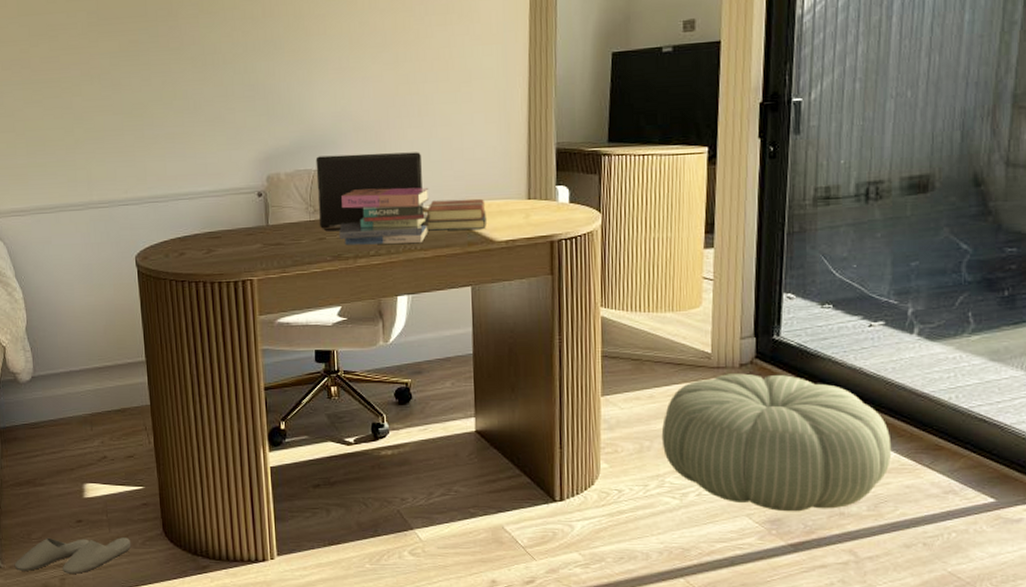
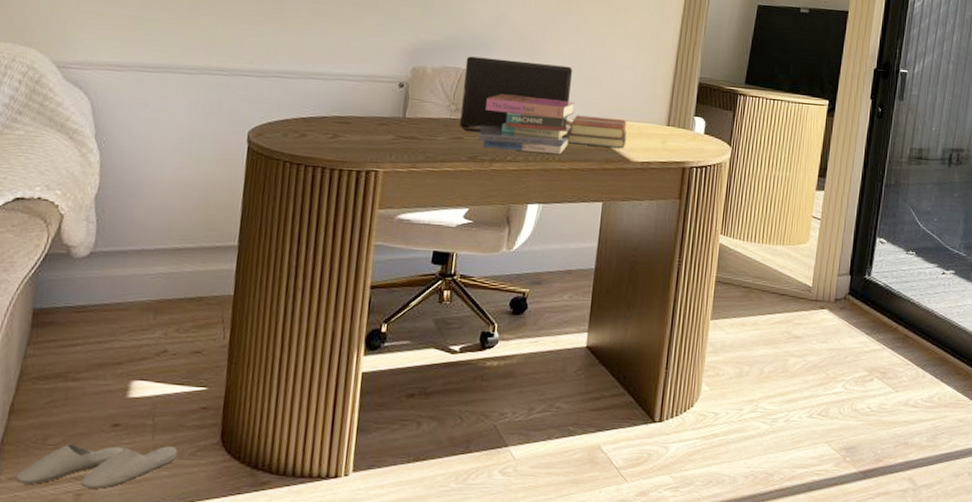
pouf: present [661,373,892,512] -> none [760,307,951,441]

